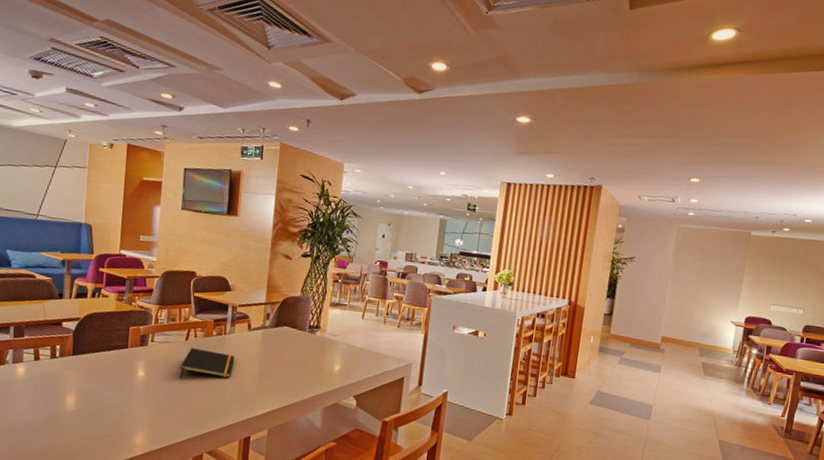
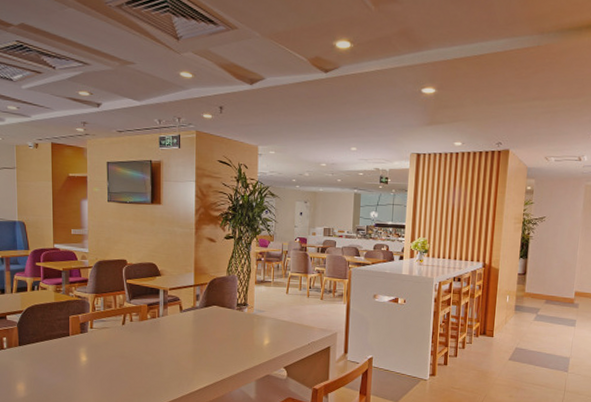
notepad: present [179,348,235,379] -> none [119,332,170,361]

